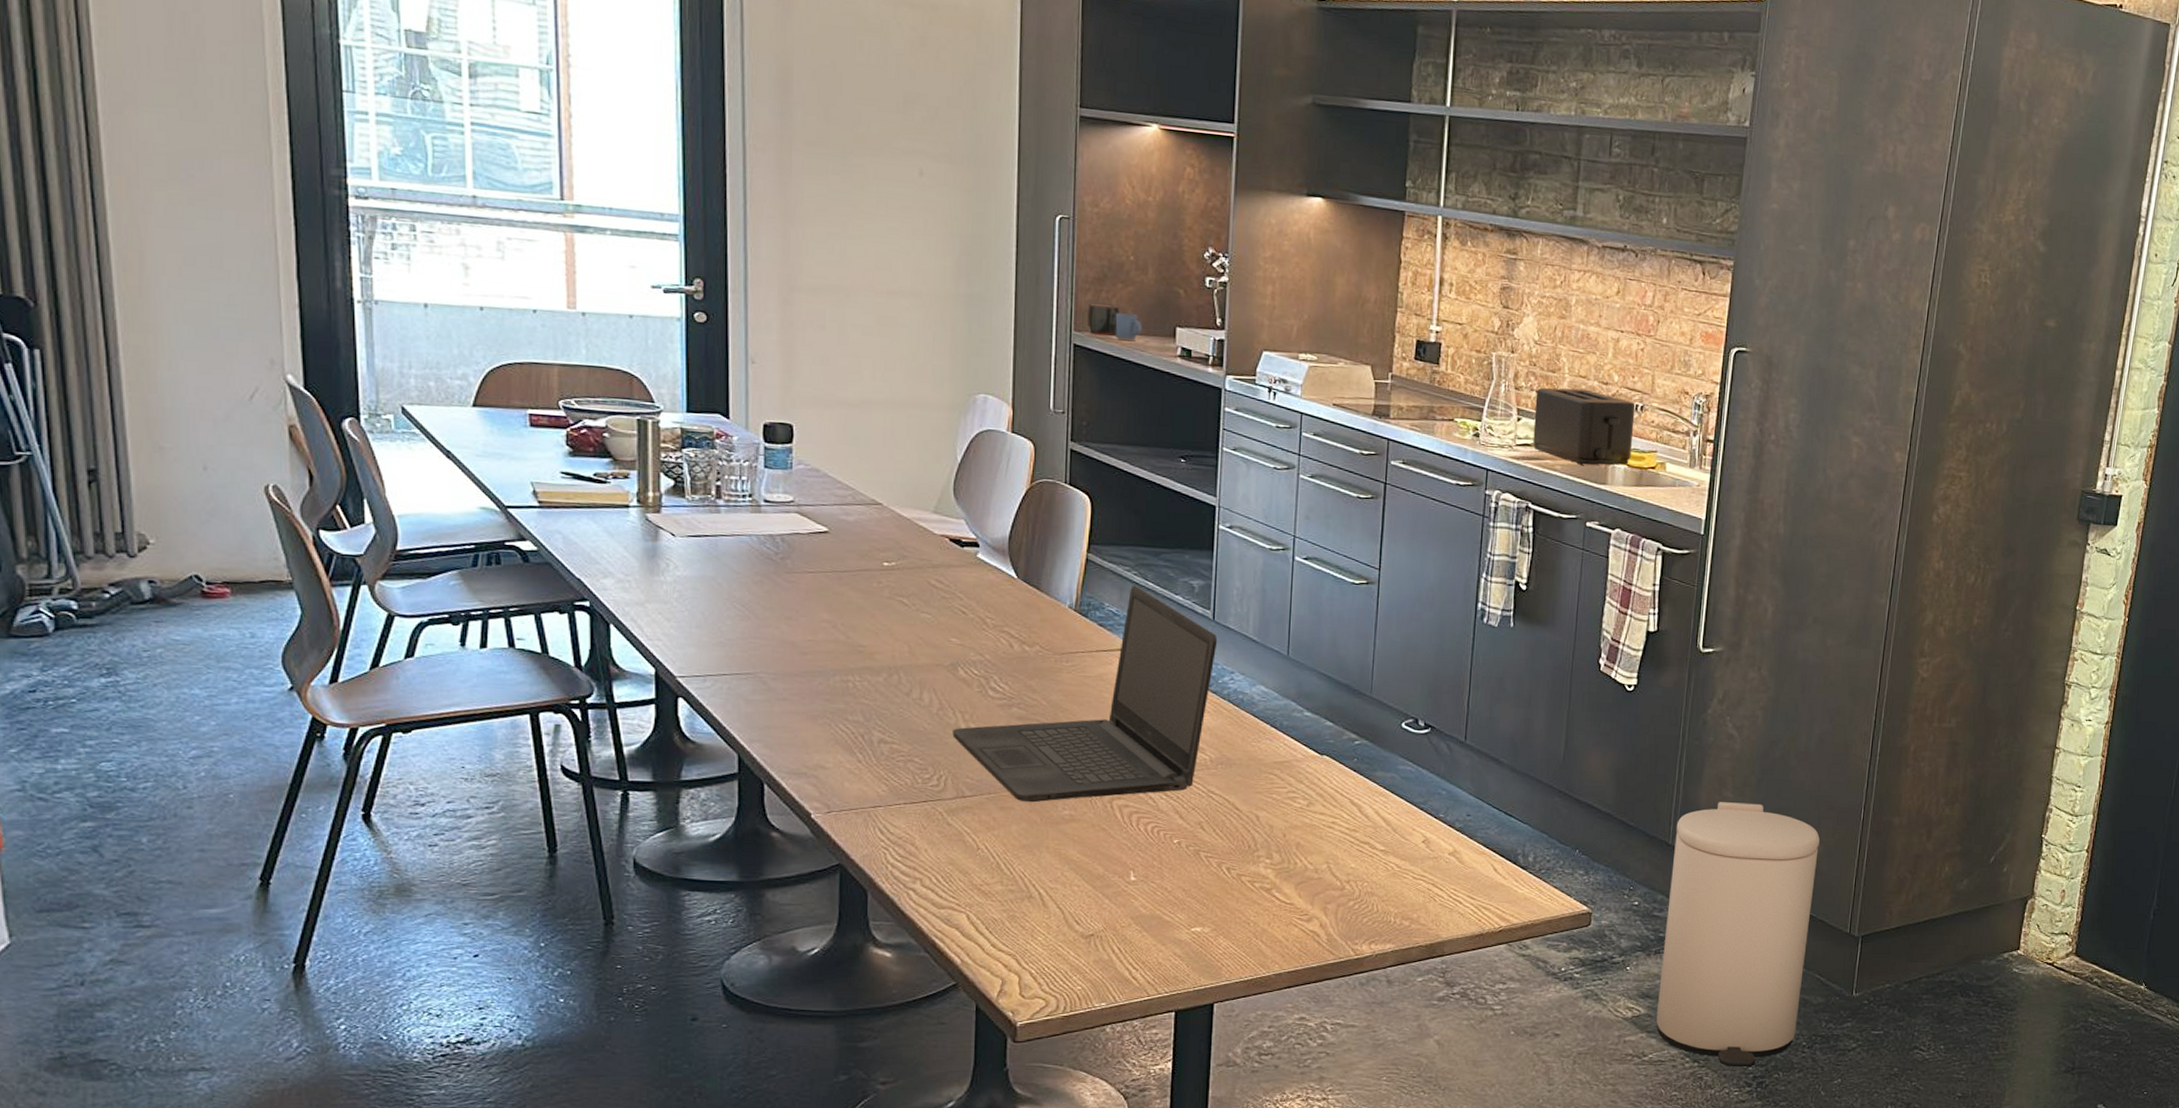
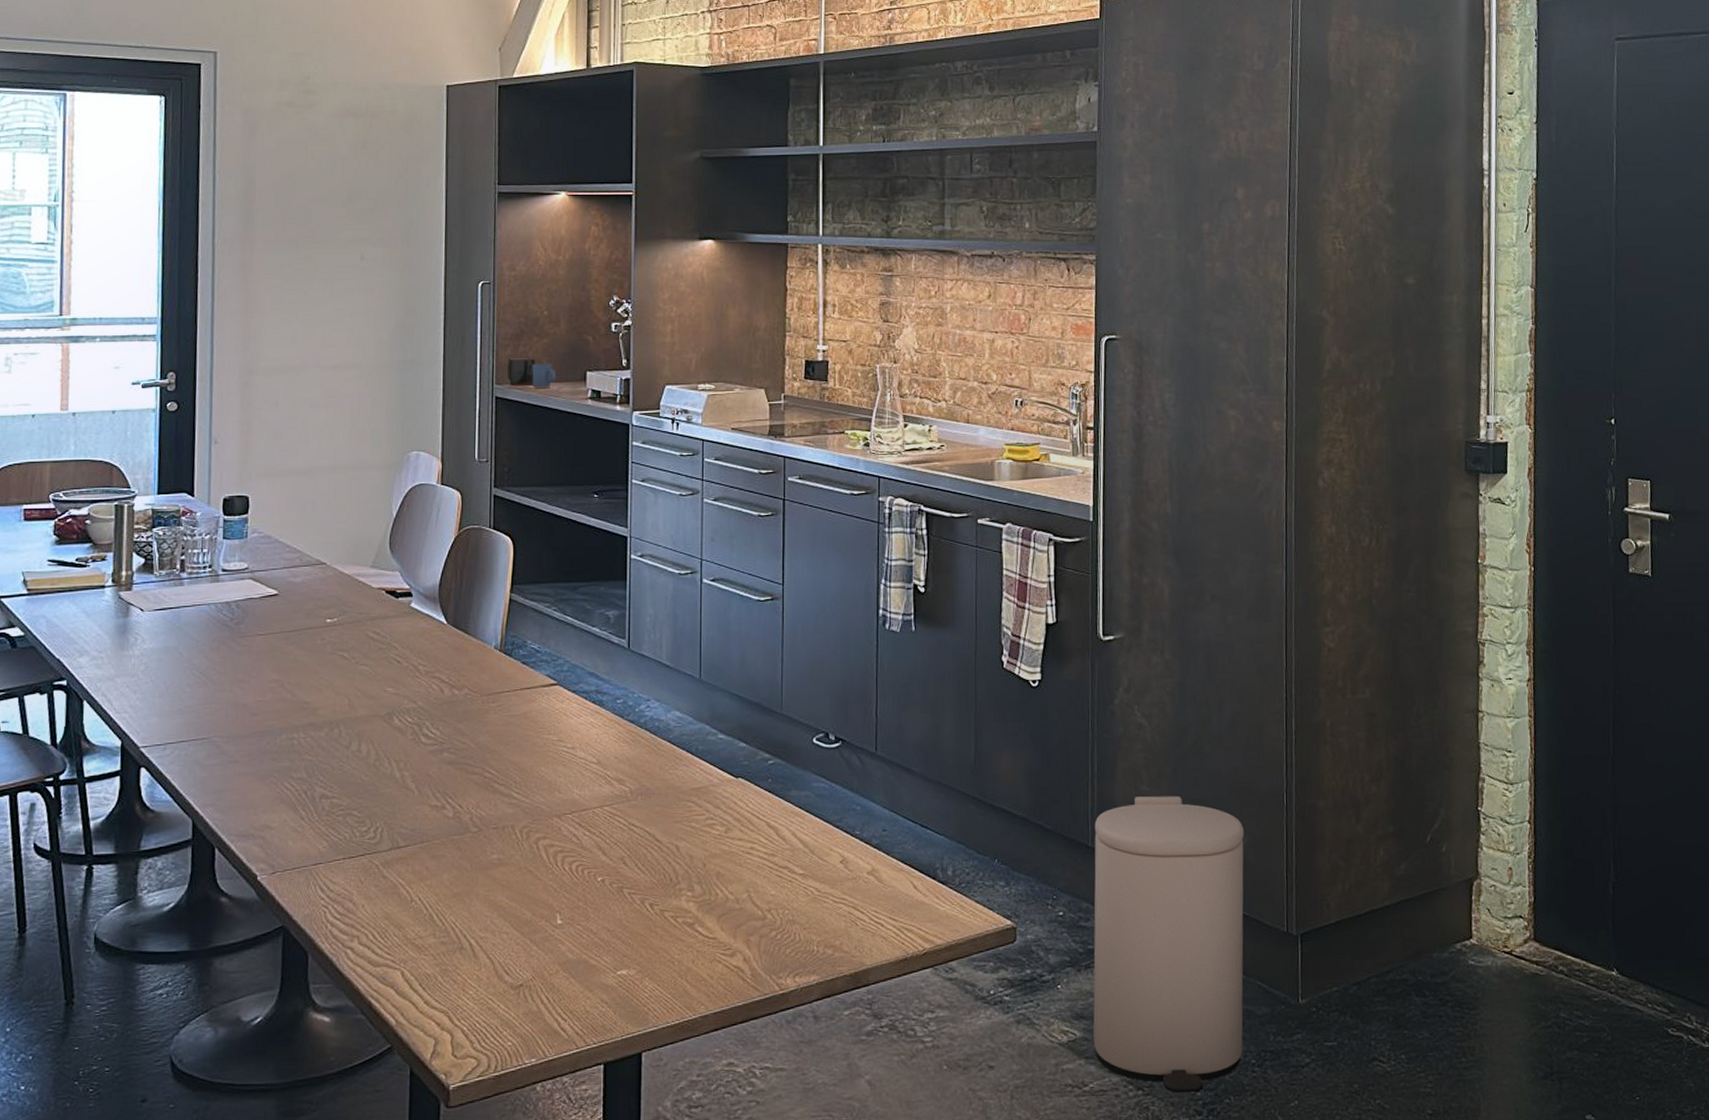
laptop: present [952,585,1218,803] -> none [388,621,633,849]
toaster: present [1533,387,1636,466] -> none [920,390,1016,464]

